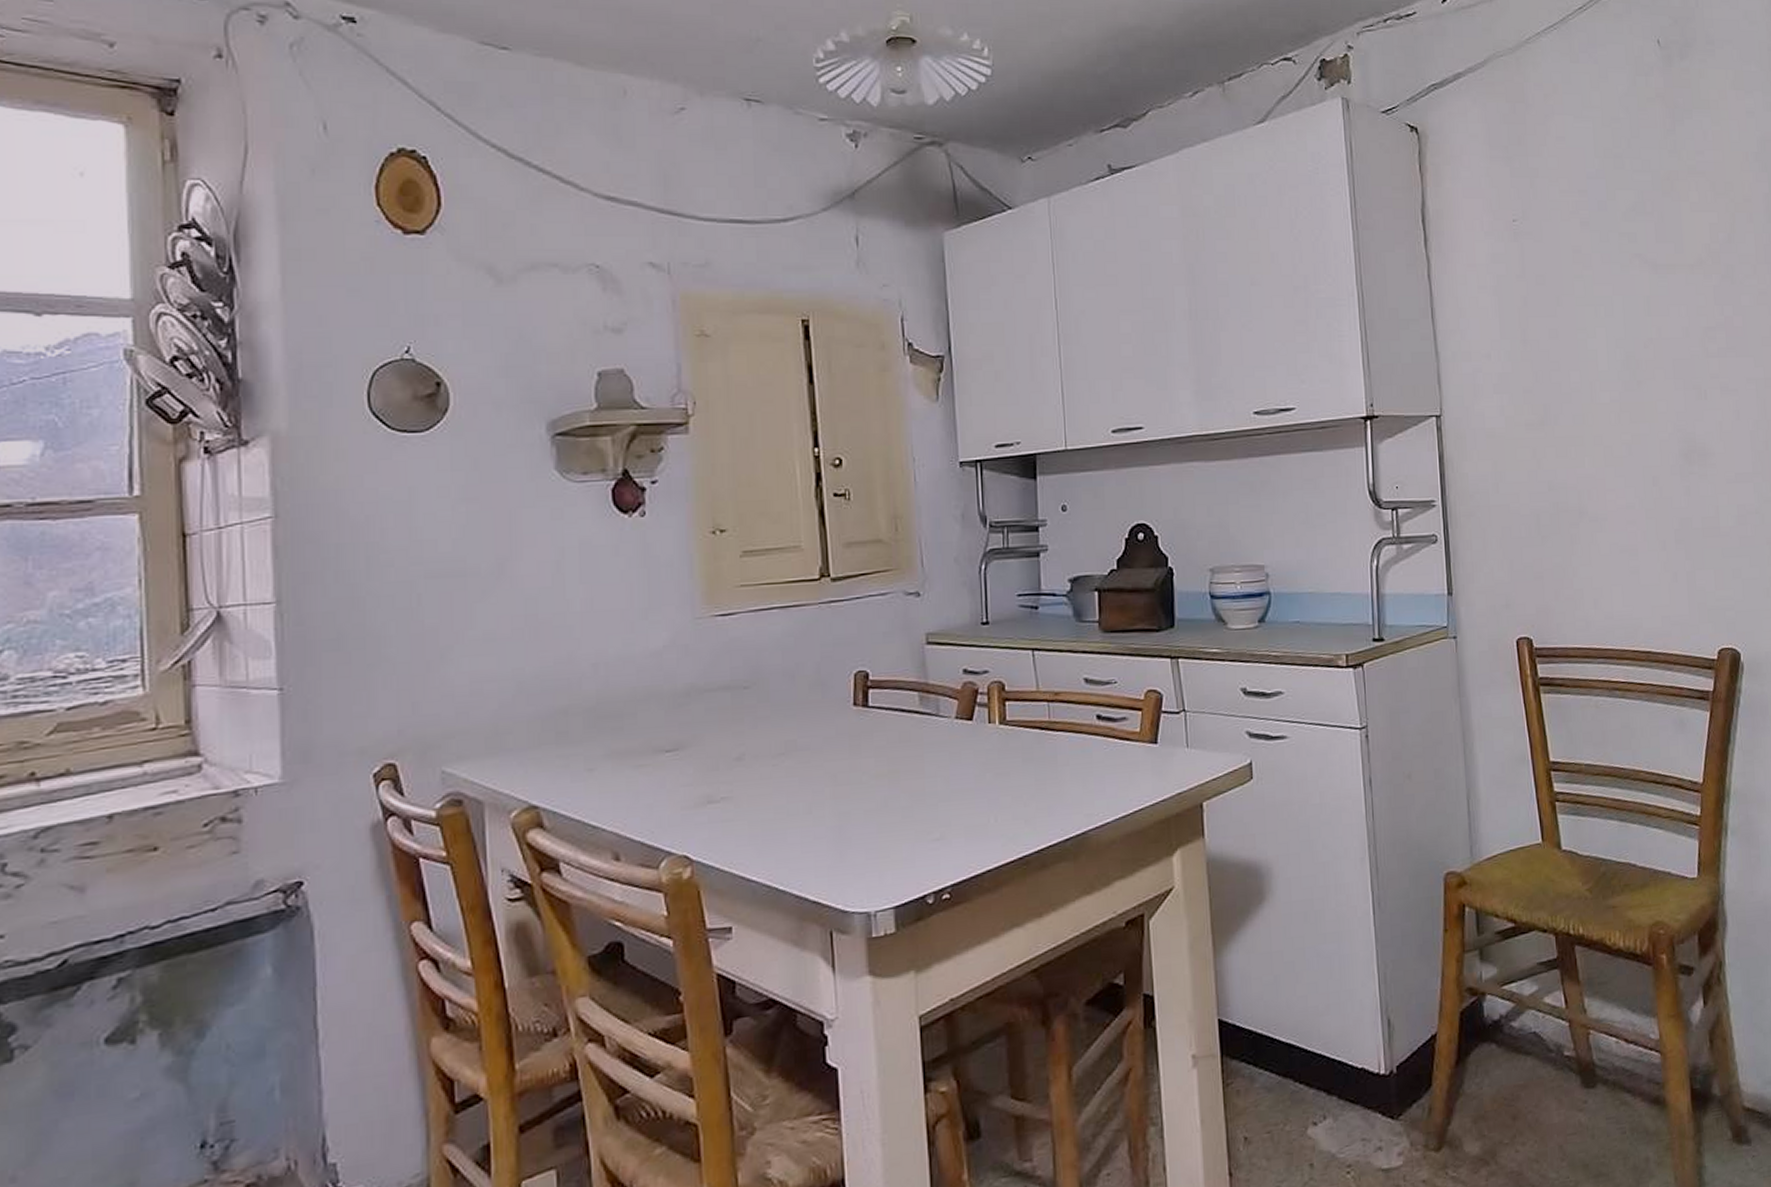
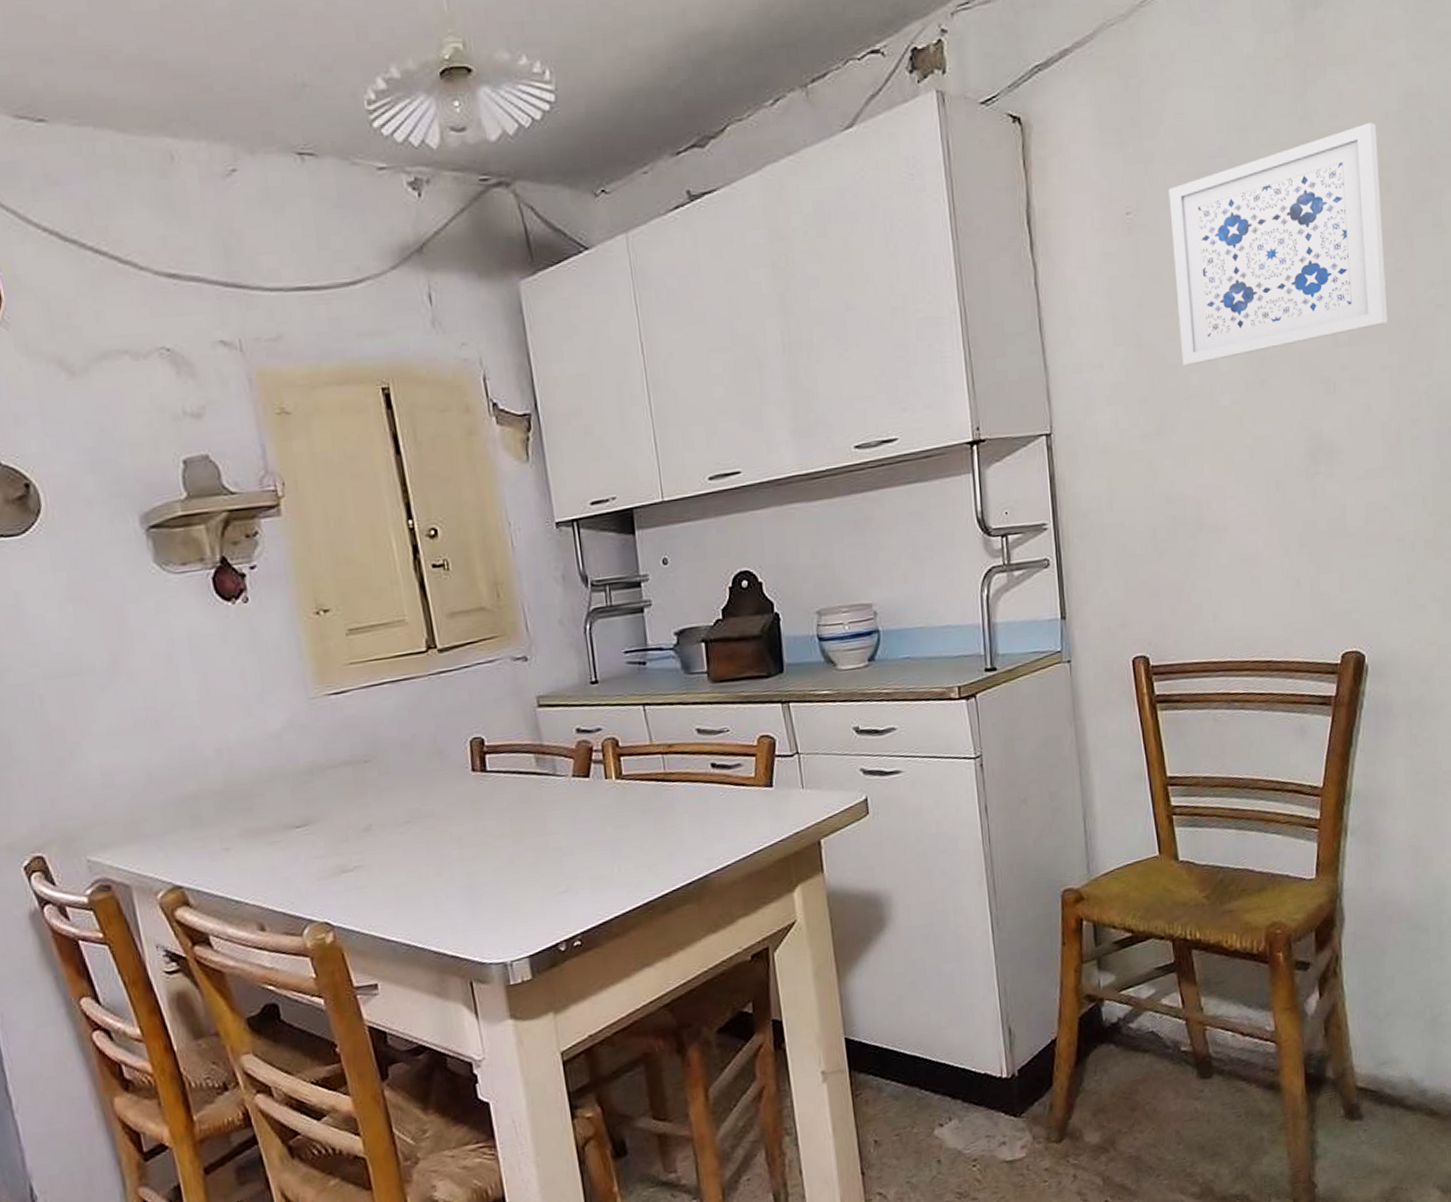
wall art: none [1551,160,1754,363] -> present [1168,122,1388,366]

